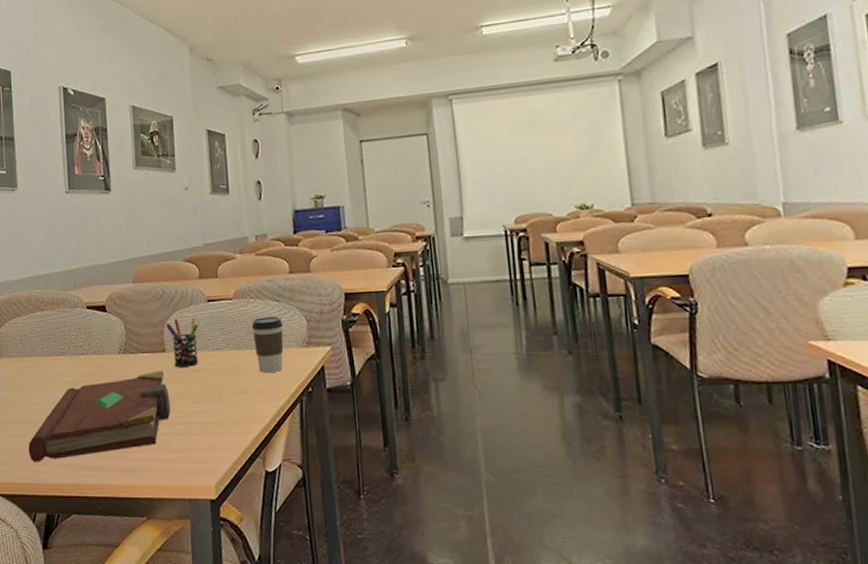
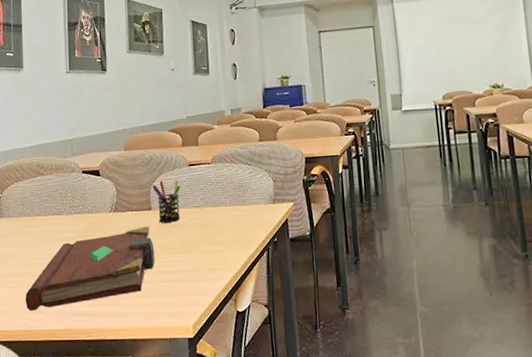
coffee cup: present [251,316,284,374] -> none [226,178,254,227]

